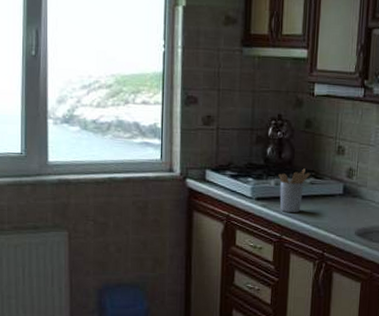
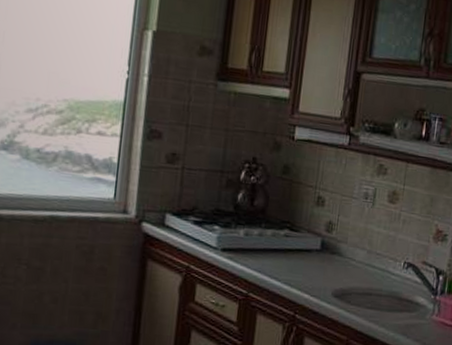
utensil holder: present [278,168,311,213] -> none [248,219,286,268]

